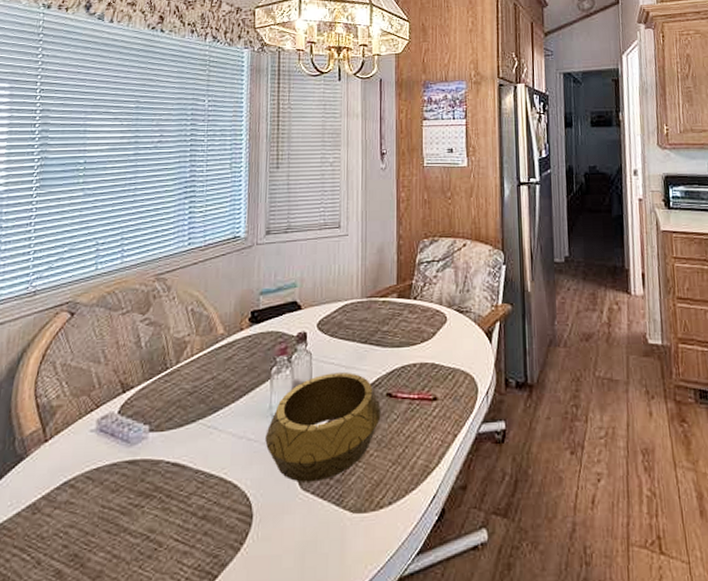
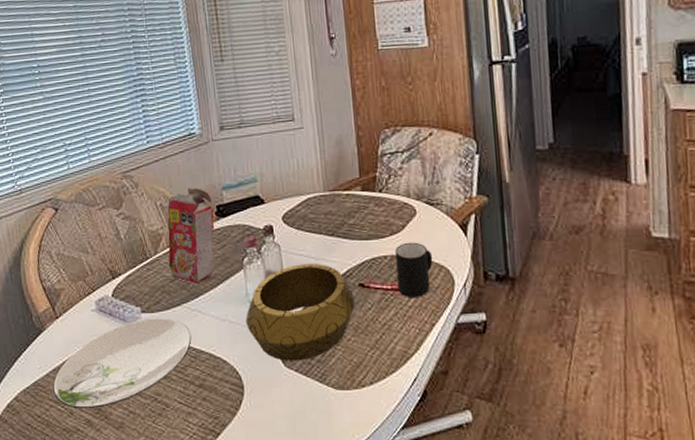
plate: none [21,437,203,557] -> present [53,318,192,409]
cereal box: none [189,292,248,397] -> present [167,188,215,284]
mug: none [425,349,459,407] -> present [395,242,433,297]

